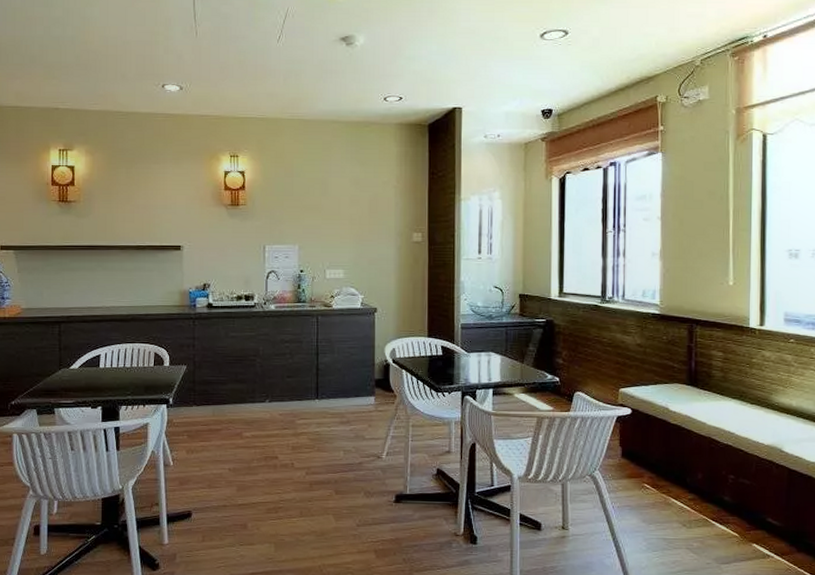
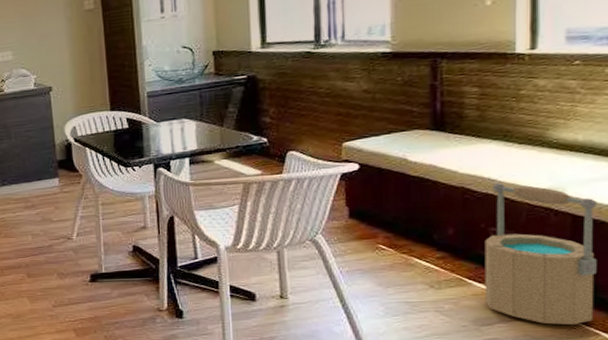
bucket: none [724,436,806,566] -> present [484,183,597,325]

